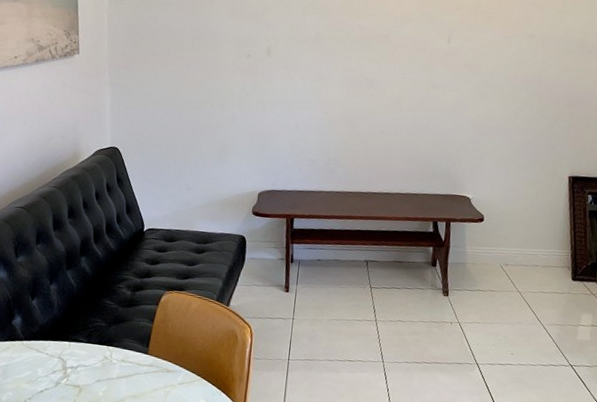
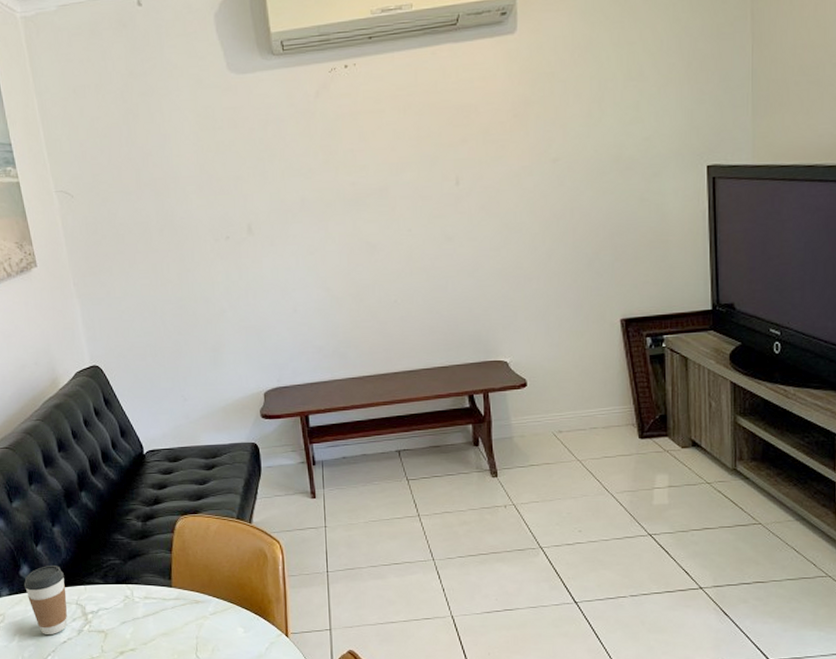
coffee cup: none [14,319,53,384] -> present [23,566,68,636]

